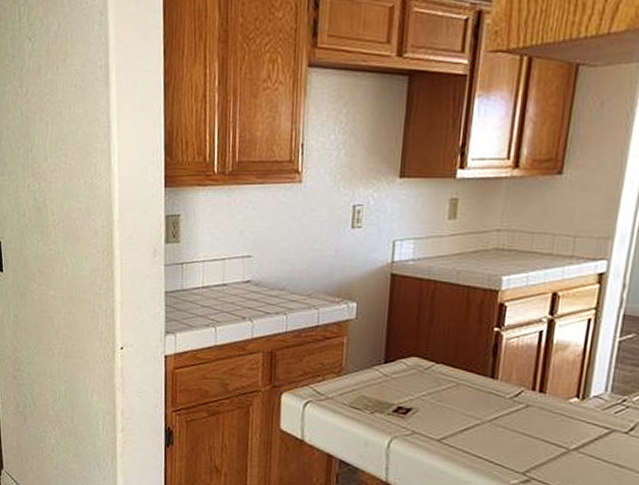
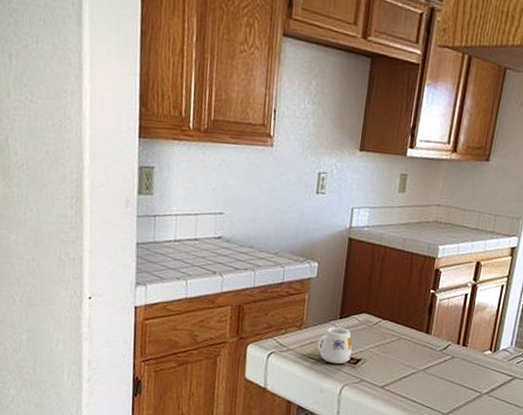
mug: none [358,372,401,414] -> present [316,327,352,364]

